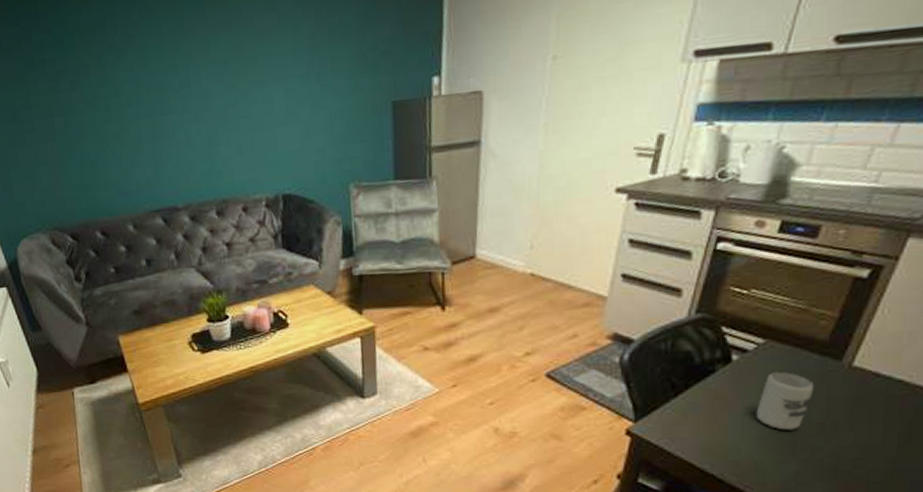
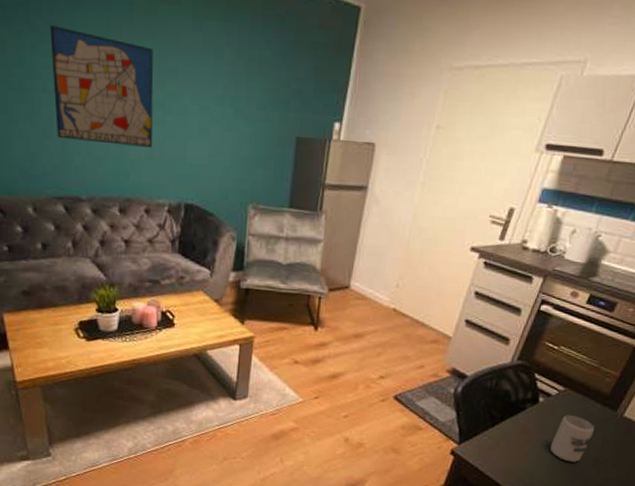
wall art: none [127,38,242,151] -> present [50,25,154,147]

